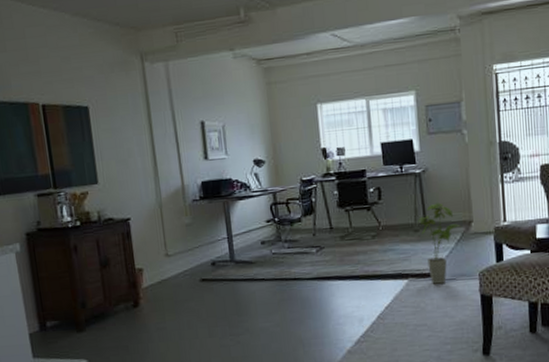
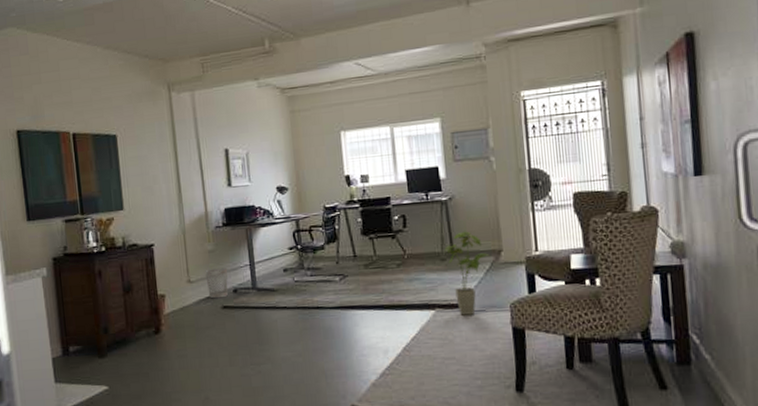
wastebasket: none [183,241,206,272] -> present [205,268,228,299]

